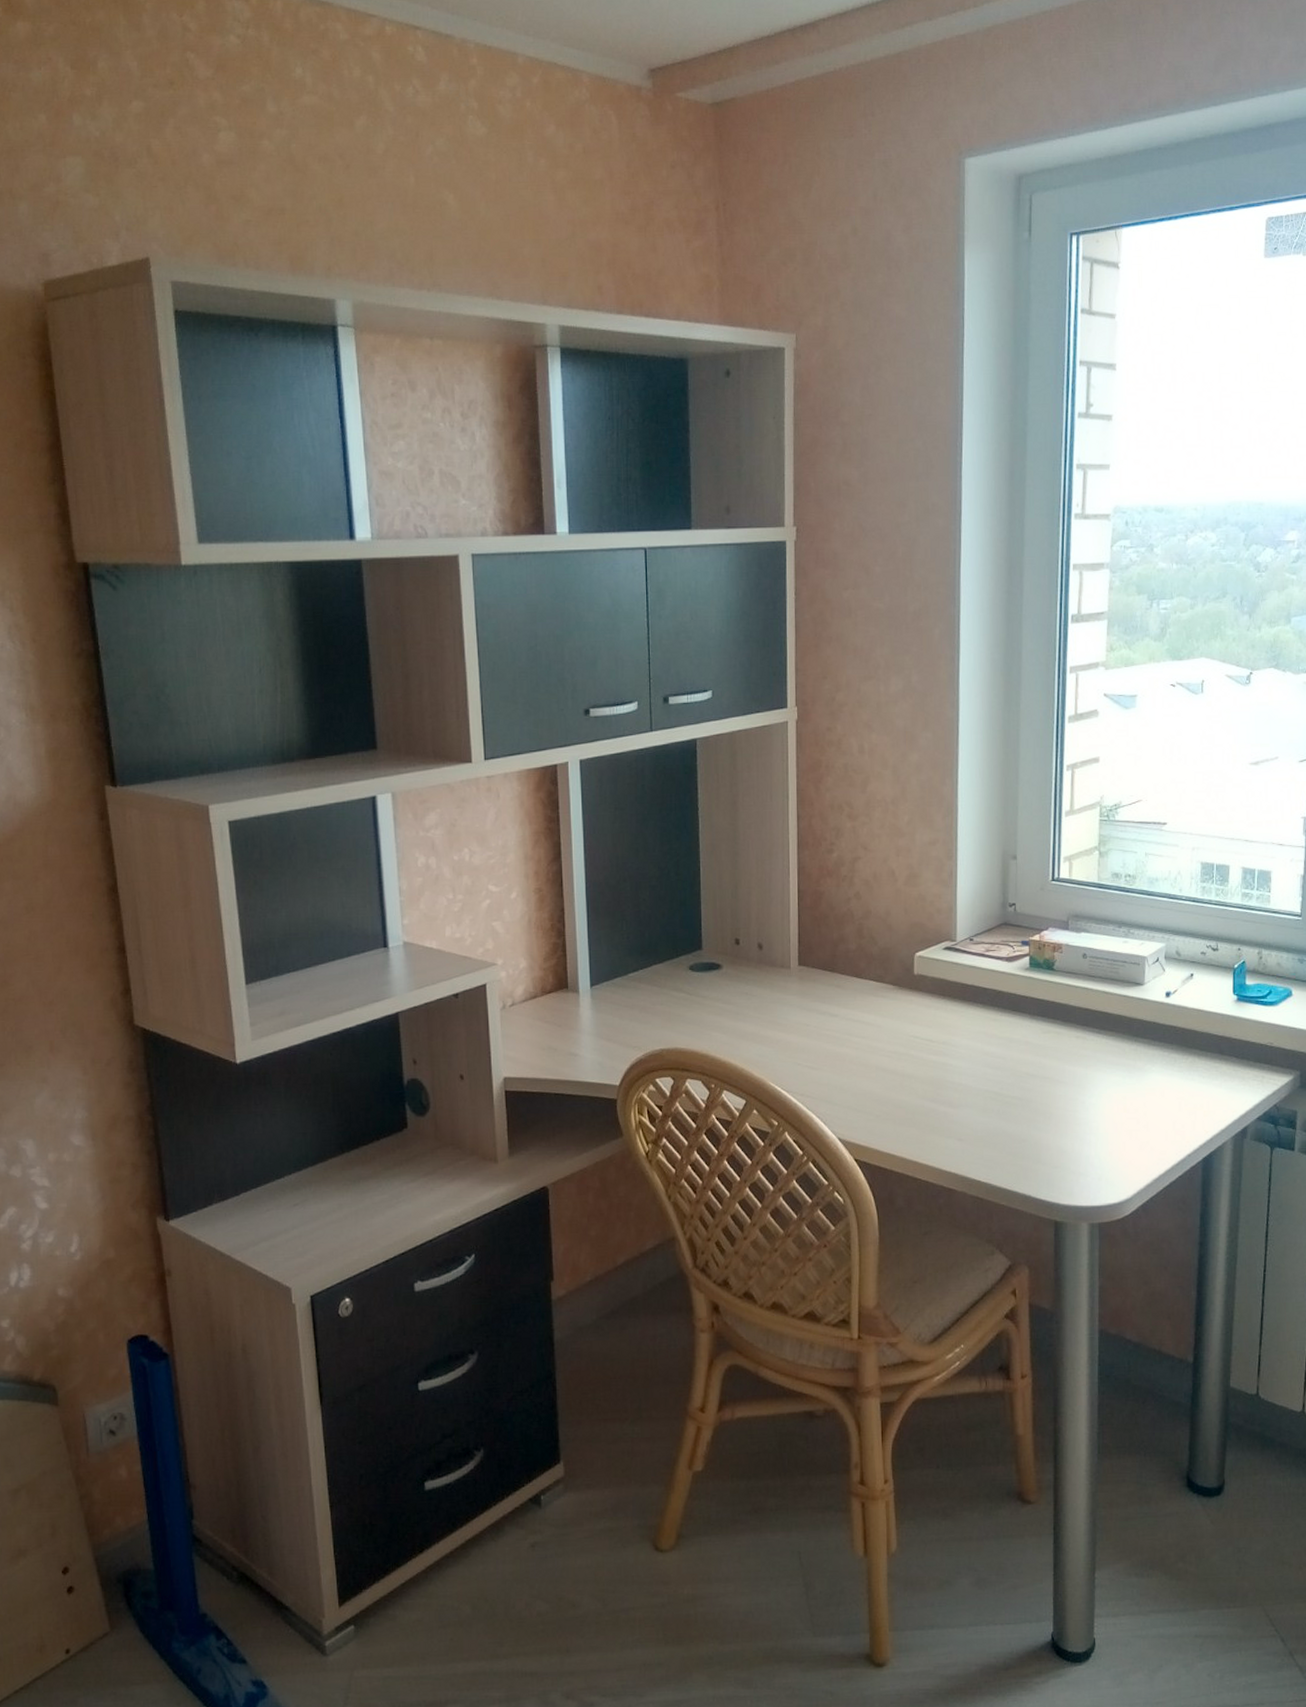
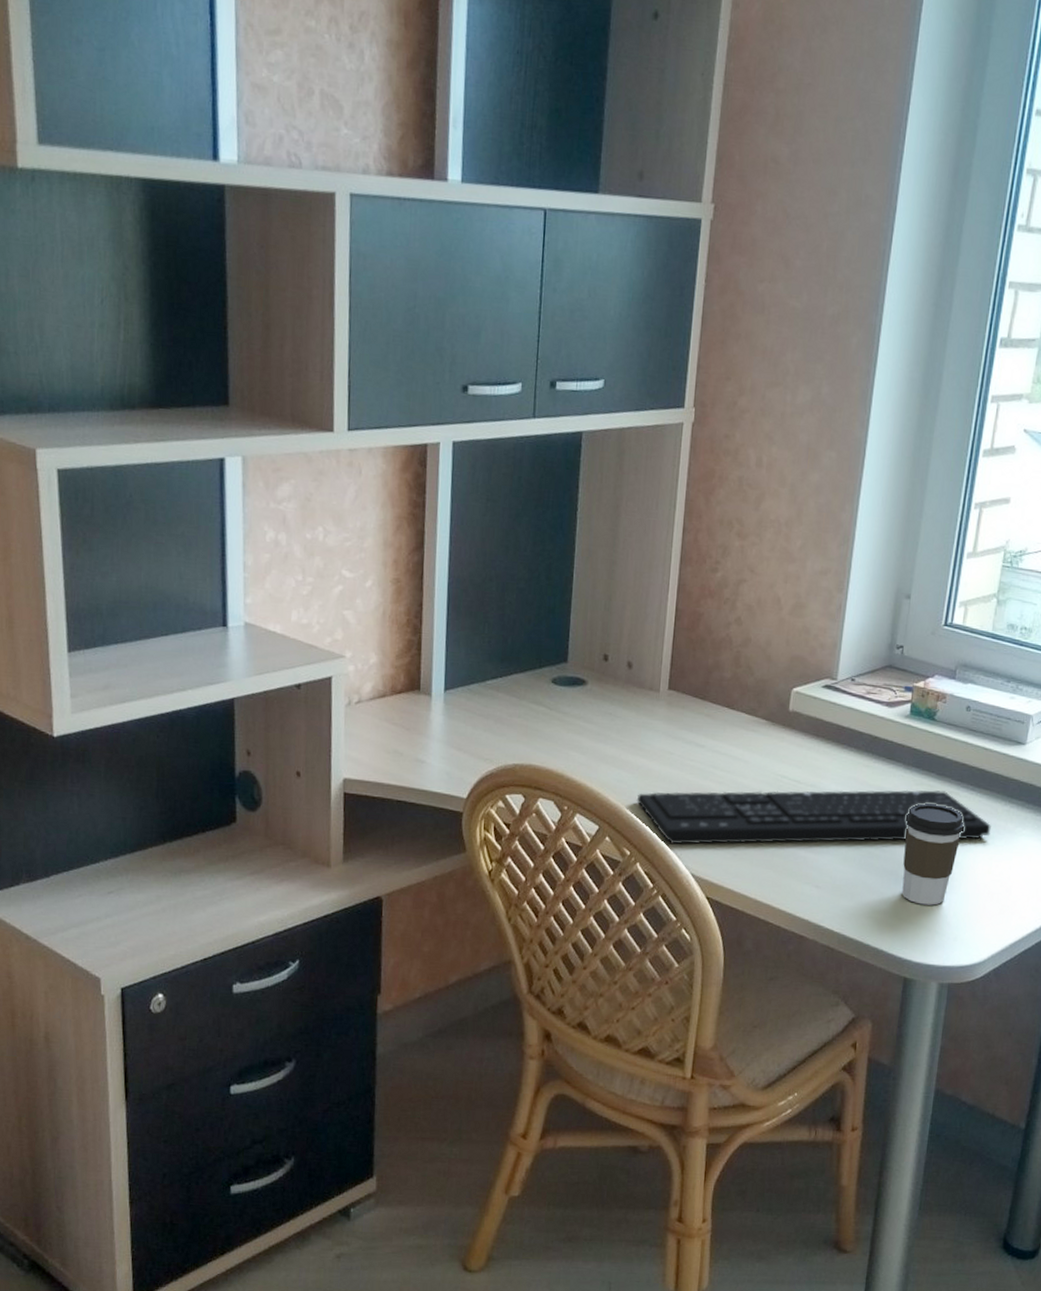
keyboard: none [779,1036,1121,1110] -> present [636,790,991,845]
coffee cup: none [1038,1050,1095,1148] -> present [902,803,964,905]

